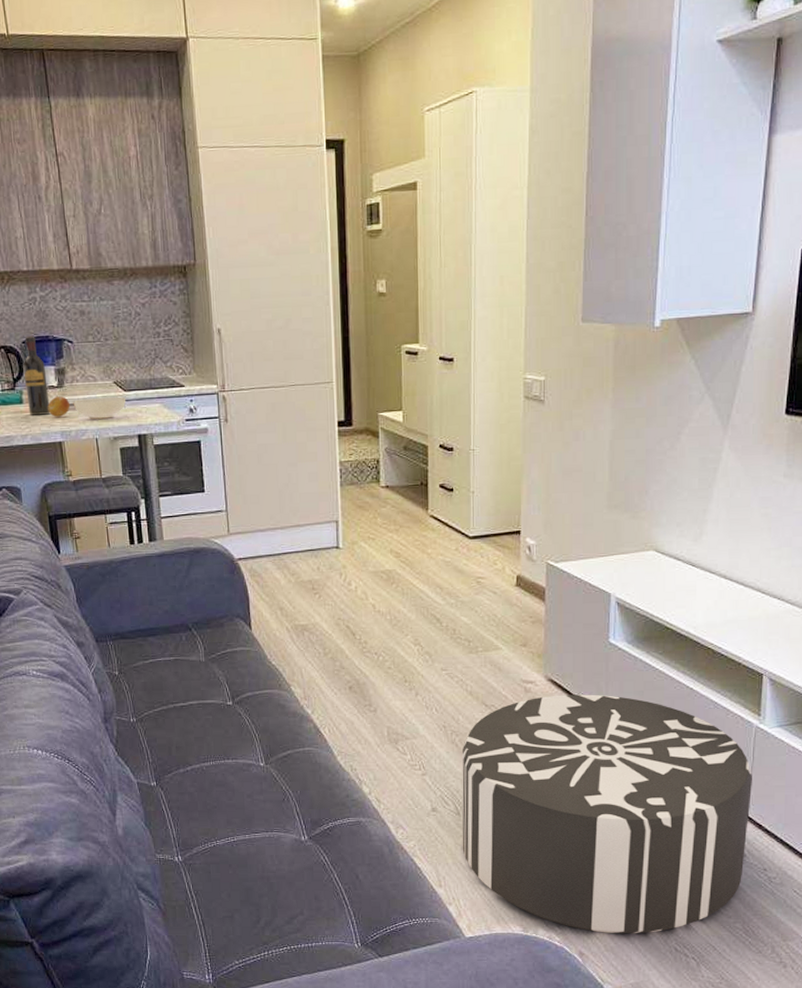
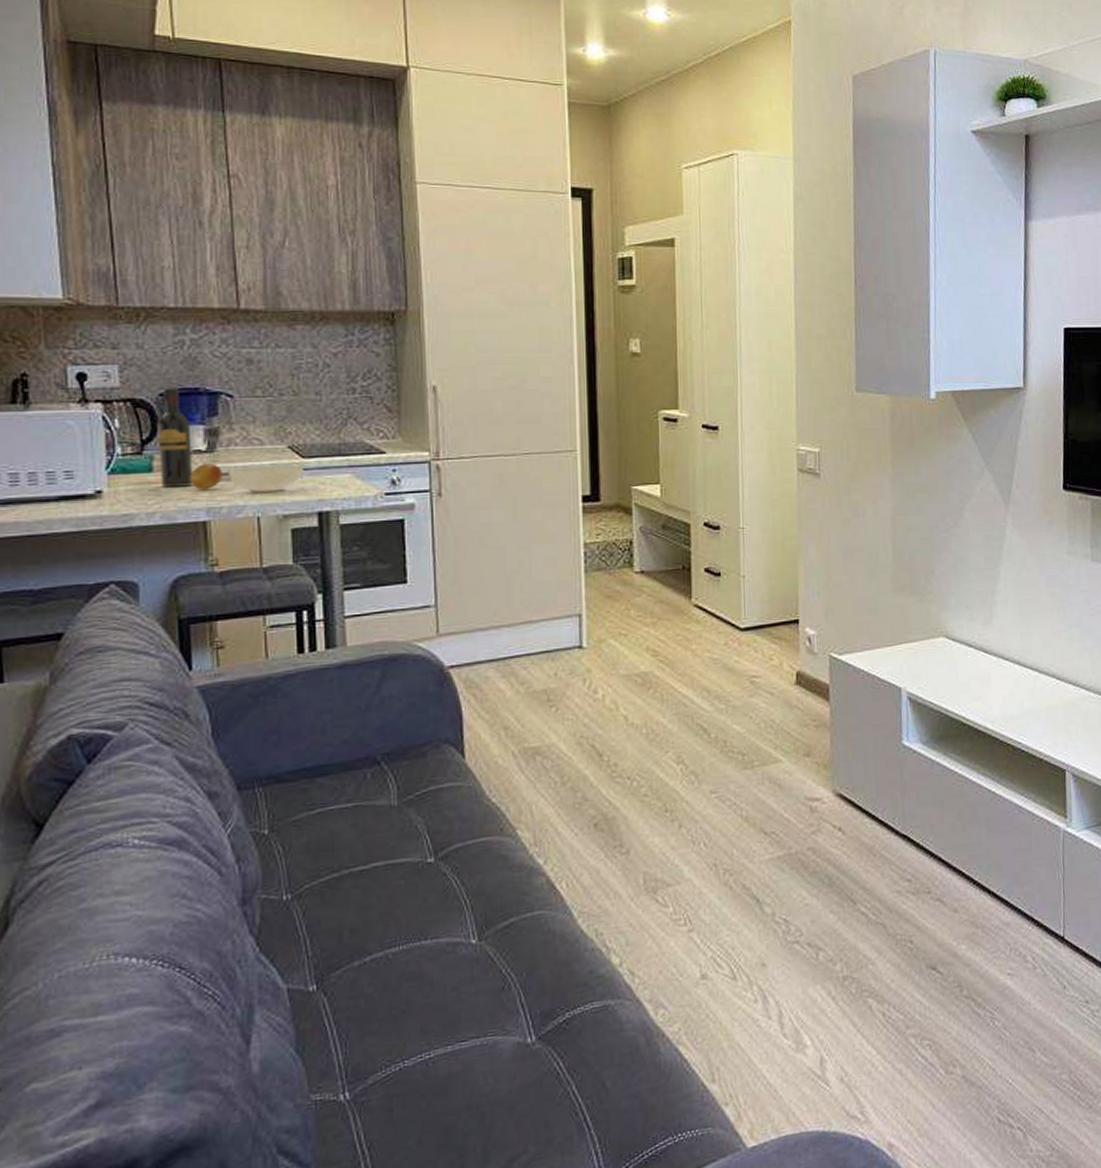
pouf: present [461,694,752,934] -> none [737,808,1066,1114]

